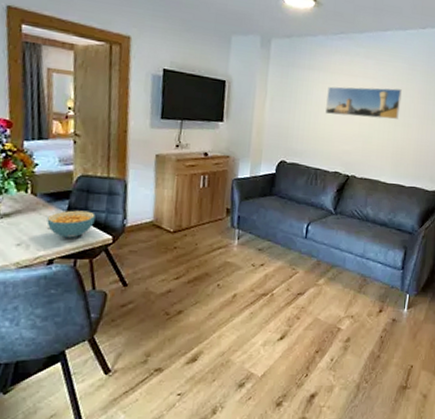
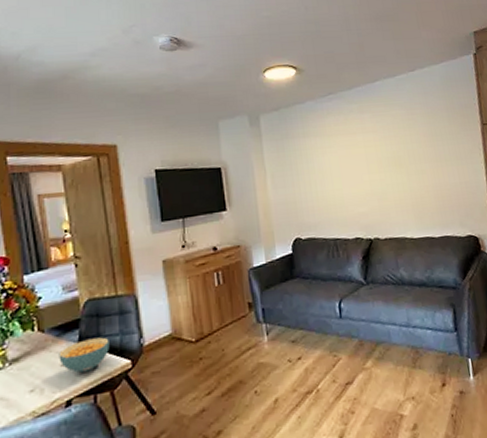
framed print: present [325,86,402,120] -> none [328,137,410,180]

